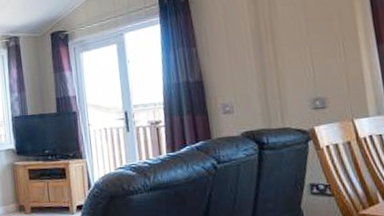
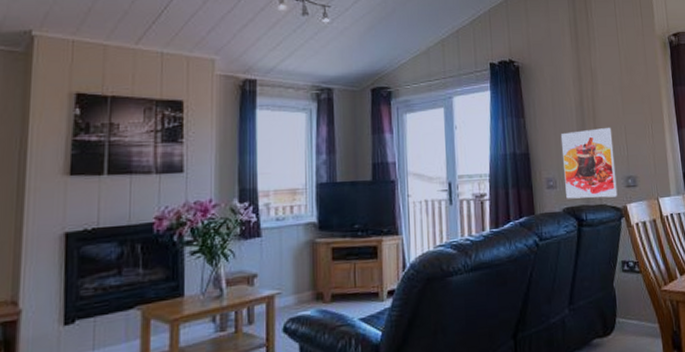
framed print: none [235,49,304,123] -> present [560,128,618,199]

